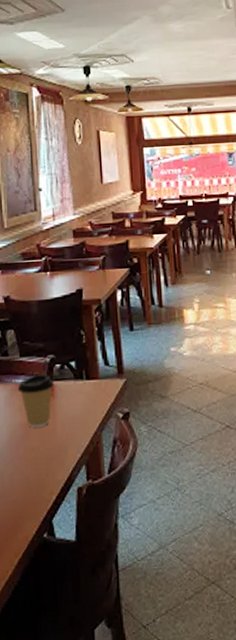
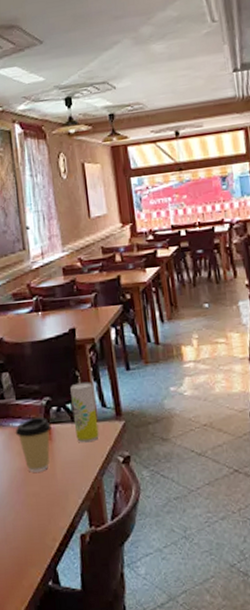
beverage can: none [75,341,101,400] -> present [70,382,99,443]

